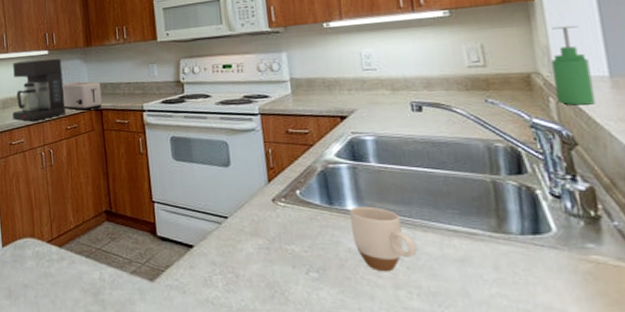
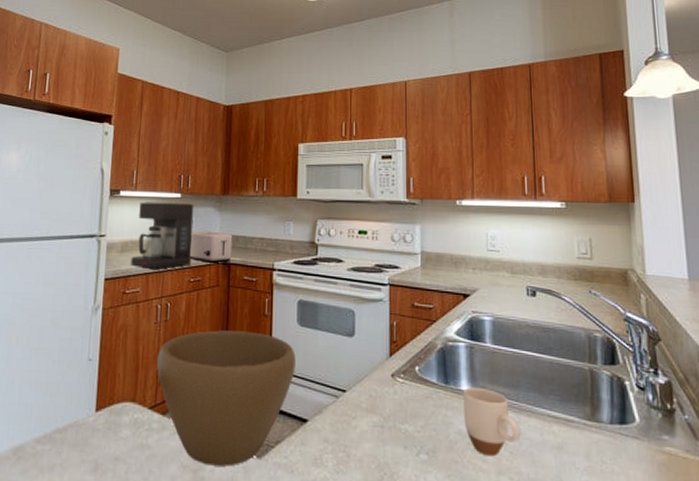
bowl: none [48,169,176,289] -> present [157,330,296,467]
soap dispenser: present [550,25,596,106] -> none [643,229,677,304]

